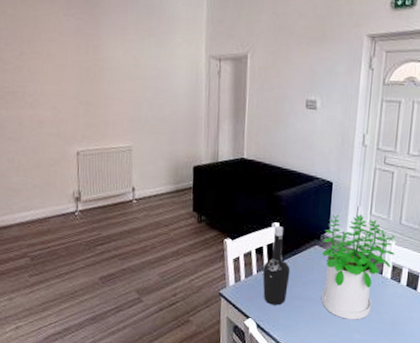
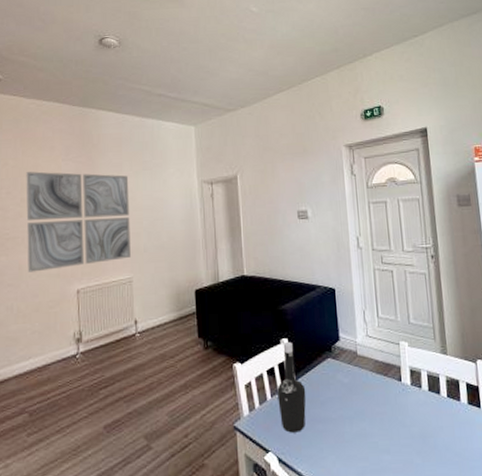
wall art: none [25,24,133,129] -> present [26,171,131,272]
potted plant: present [322,214,396,320] -> none [334,318,410,439]

